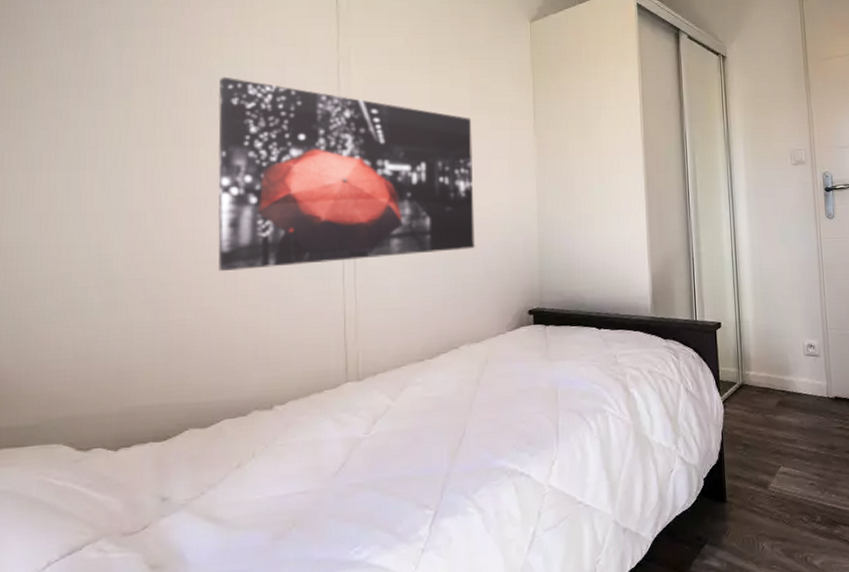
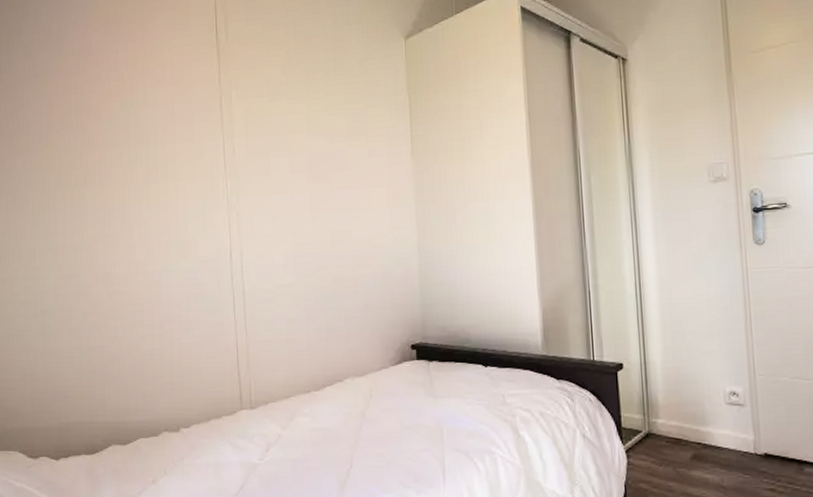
wall art: present [218,76,476,271] -> none [120,118,357,303]

